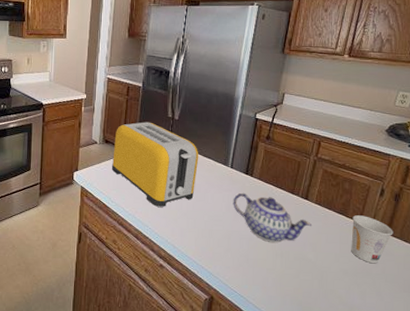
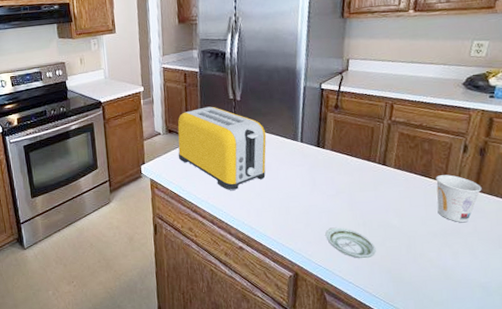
teapot: present [233,192,311,242] -> none [307,166,393,213]
saucer: none [244,255,290,289] -> present [325,227,376,259]

